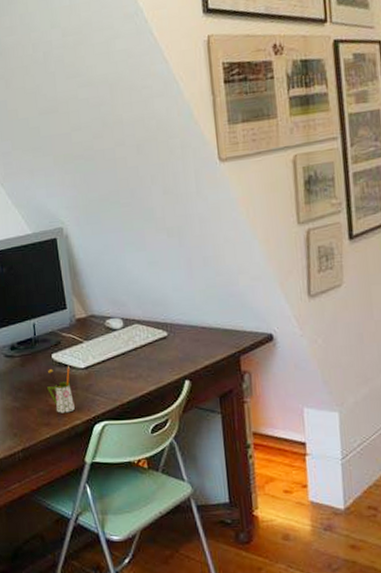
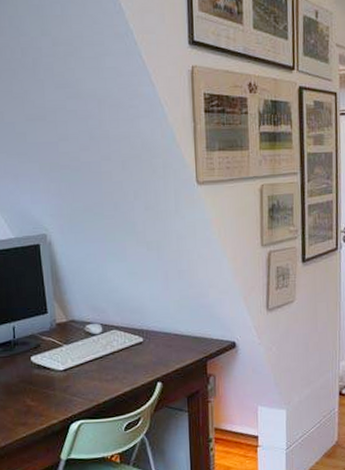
pen holder: present [47,366,75,413] -> none [25,368,52,413]

